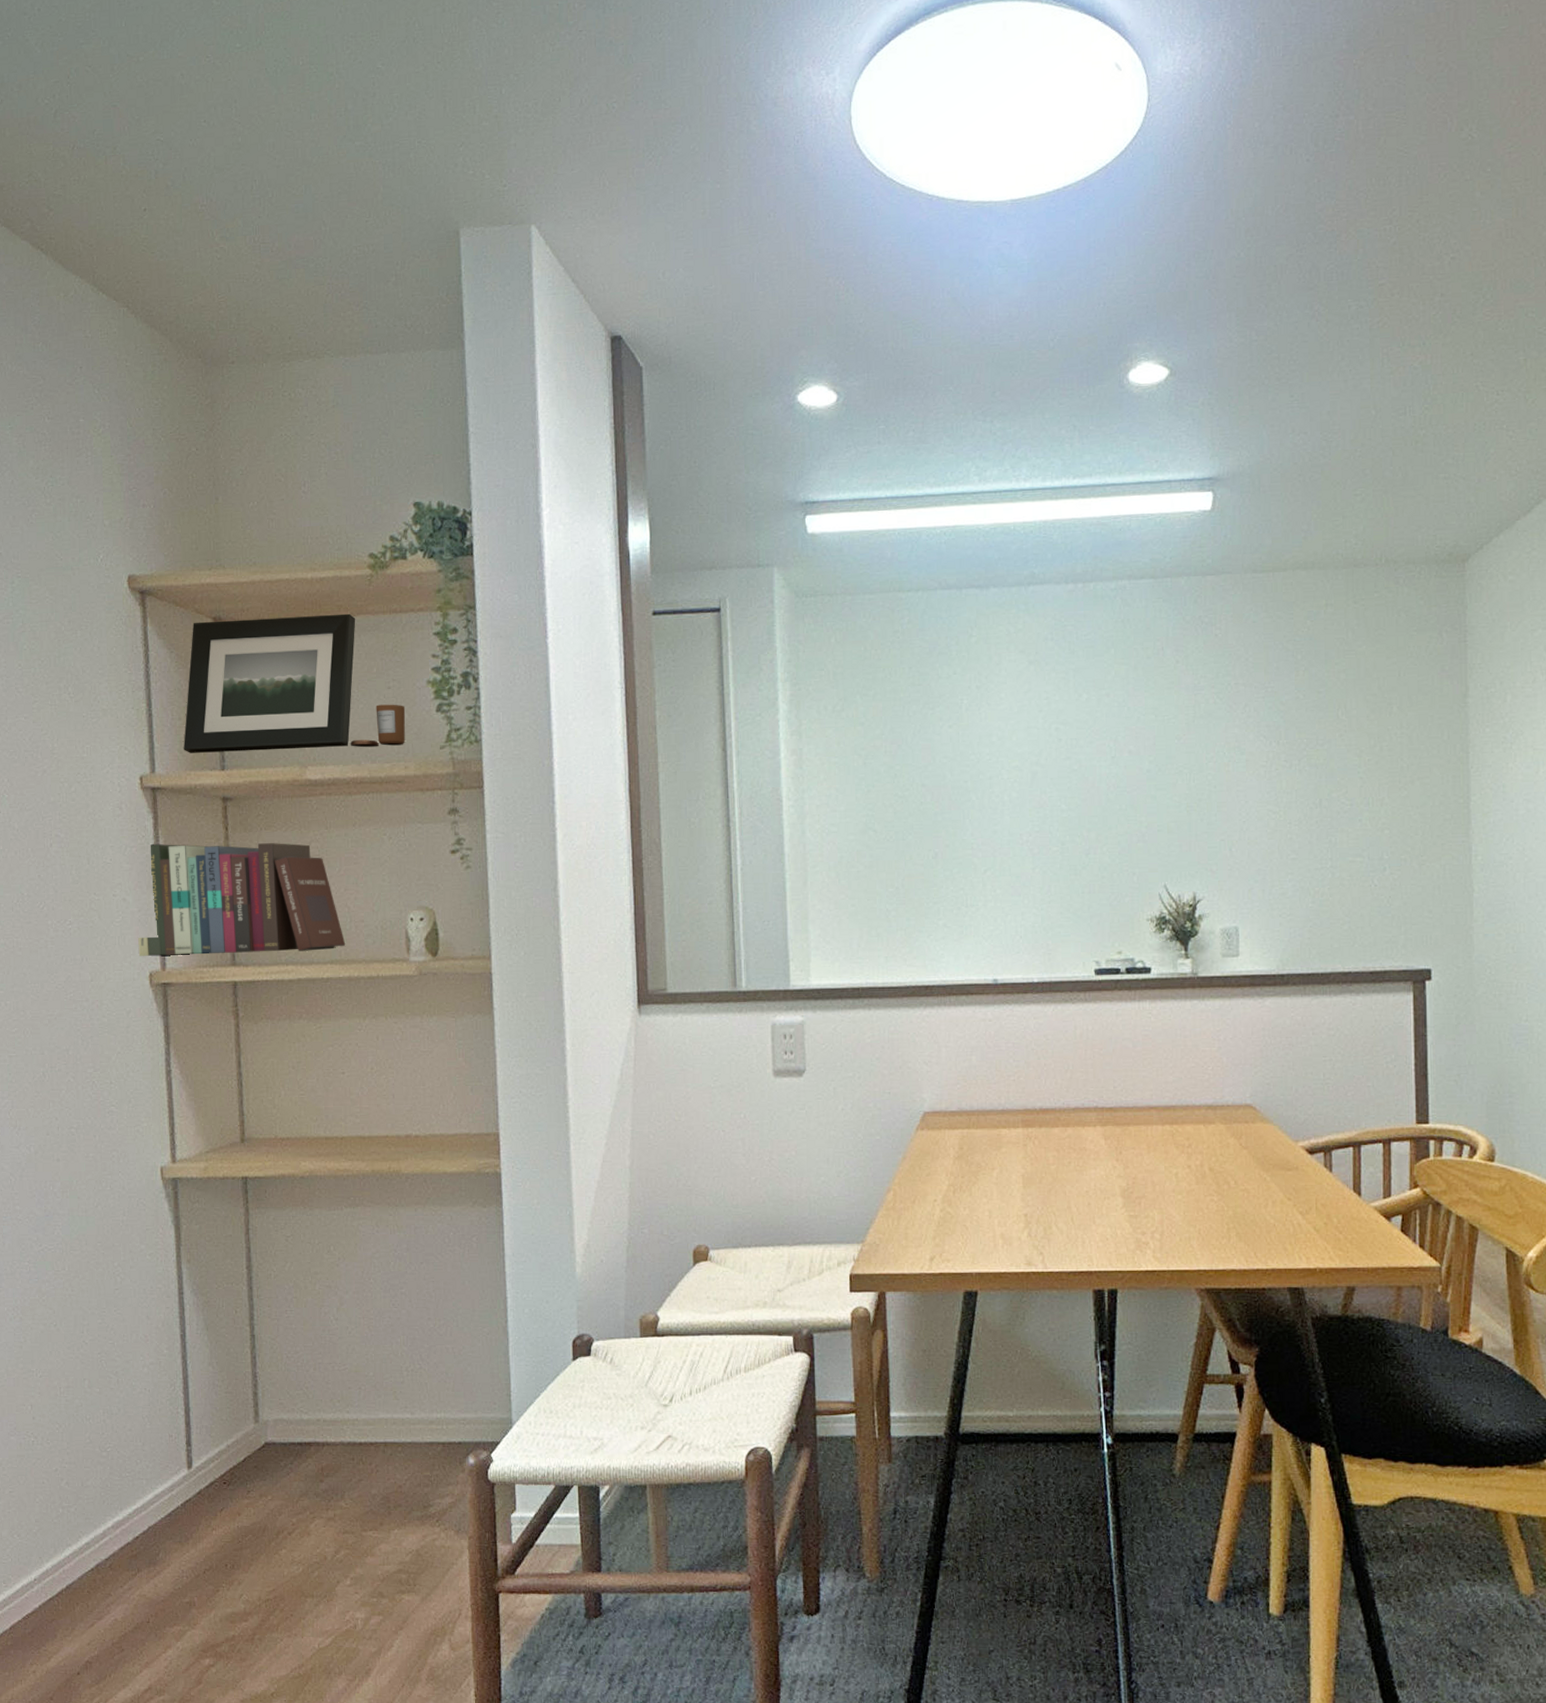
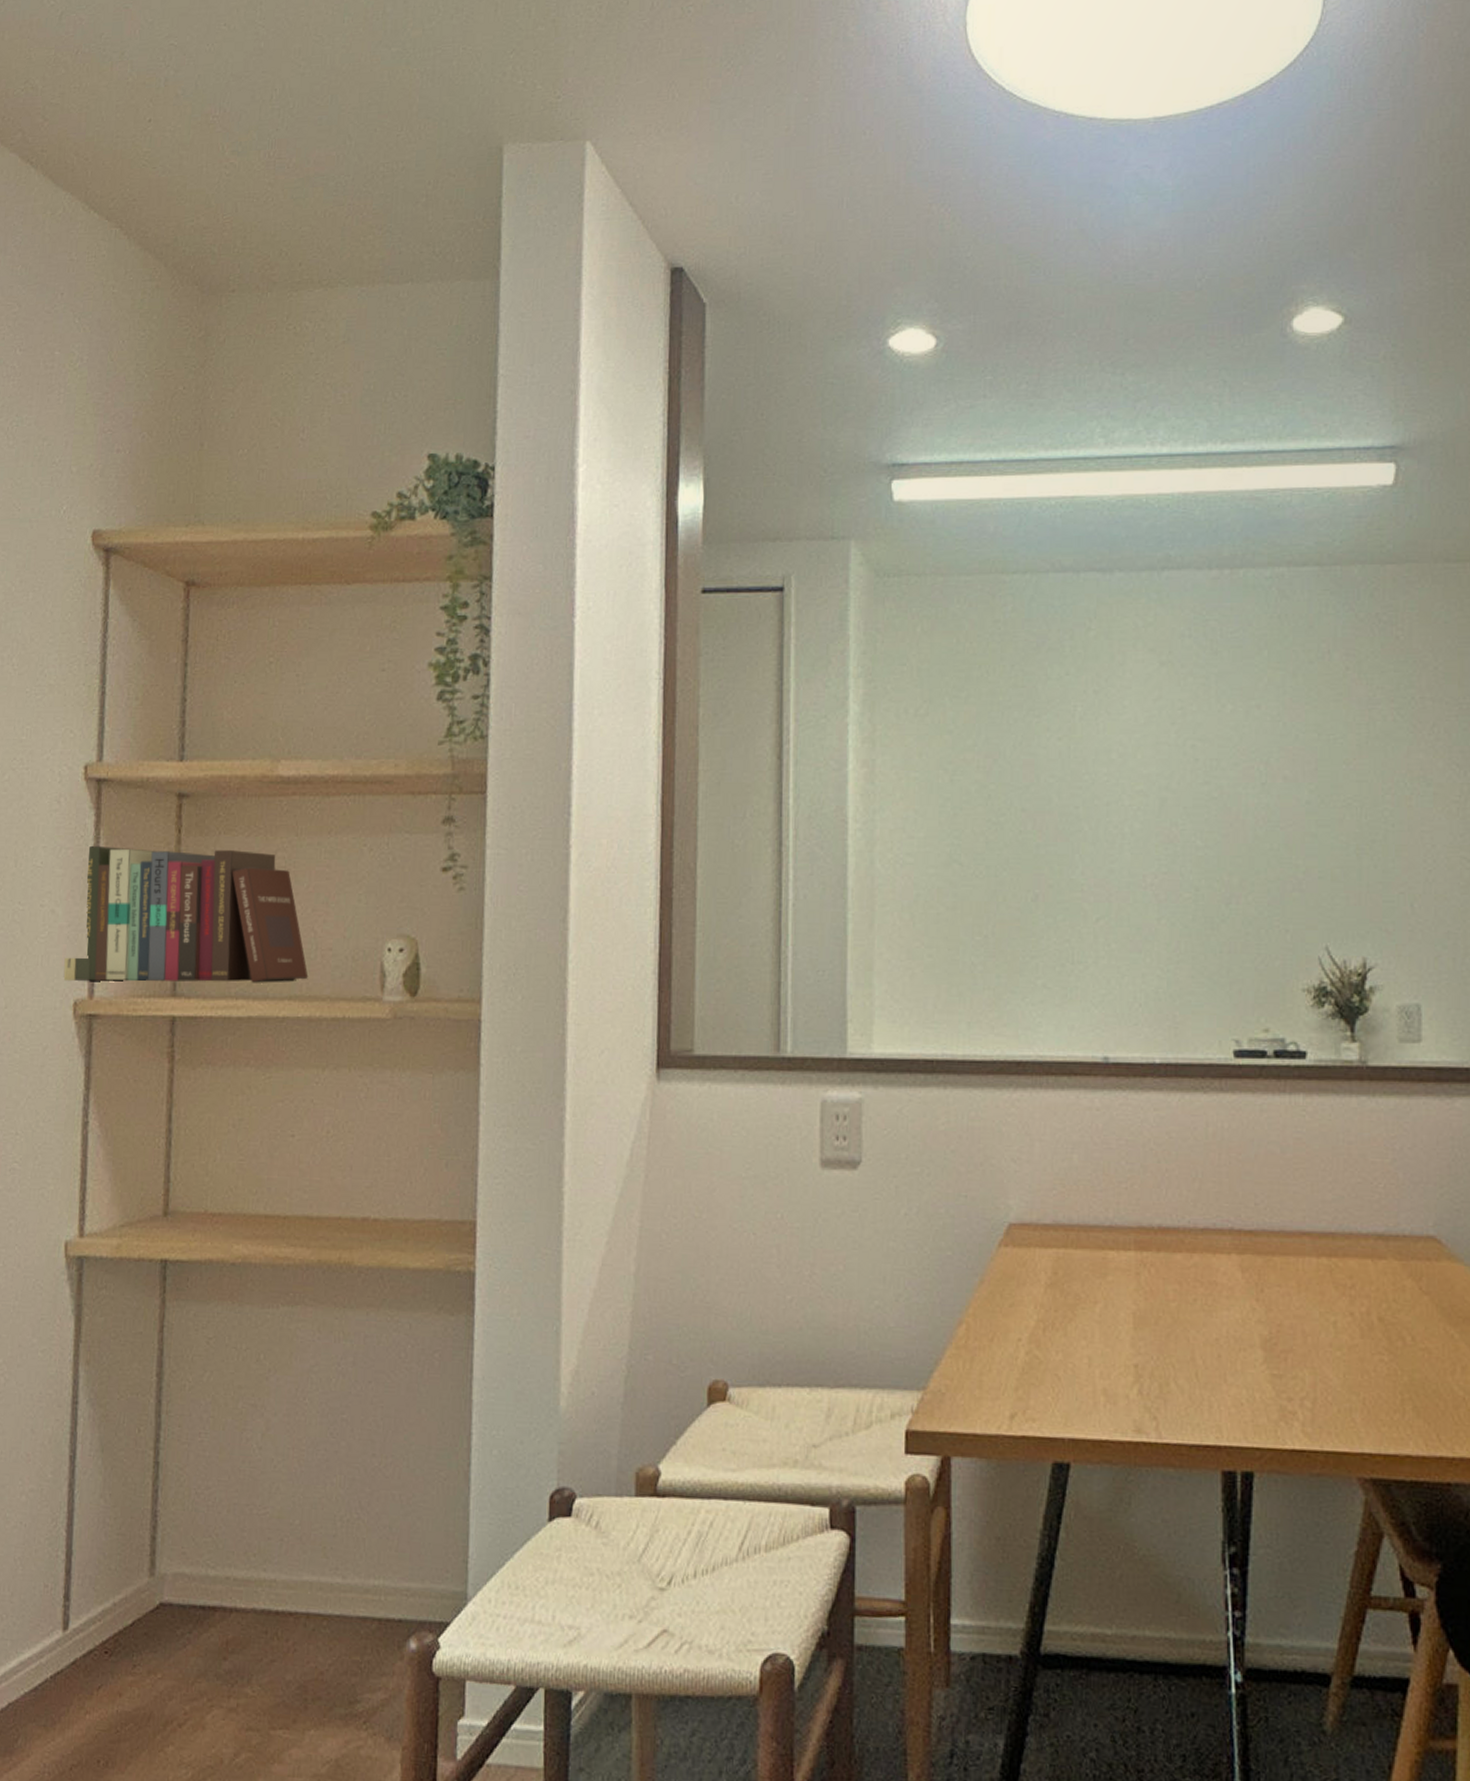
picture frame: present [184,613,356,753] -> none [138,581,351,740]
candle: present [350,704,405,748] -> none [332,689,400,740]

